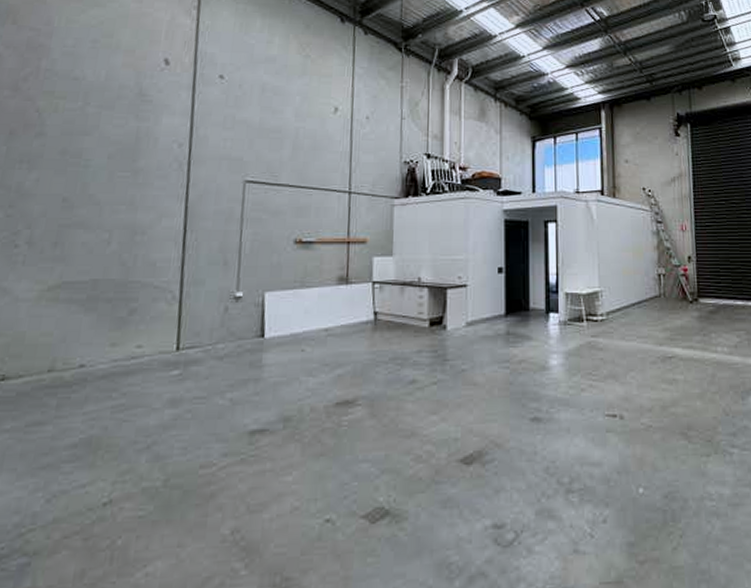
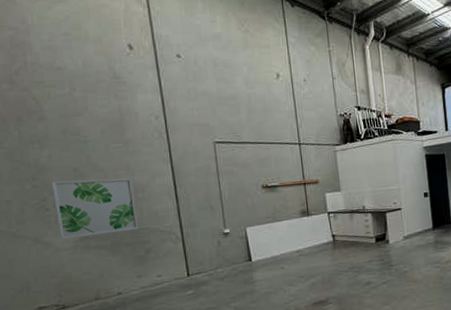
wall art: none [23,211,134,287] -> present [51,177,140,240]

